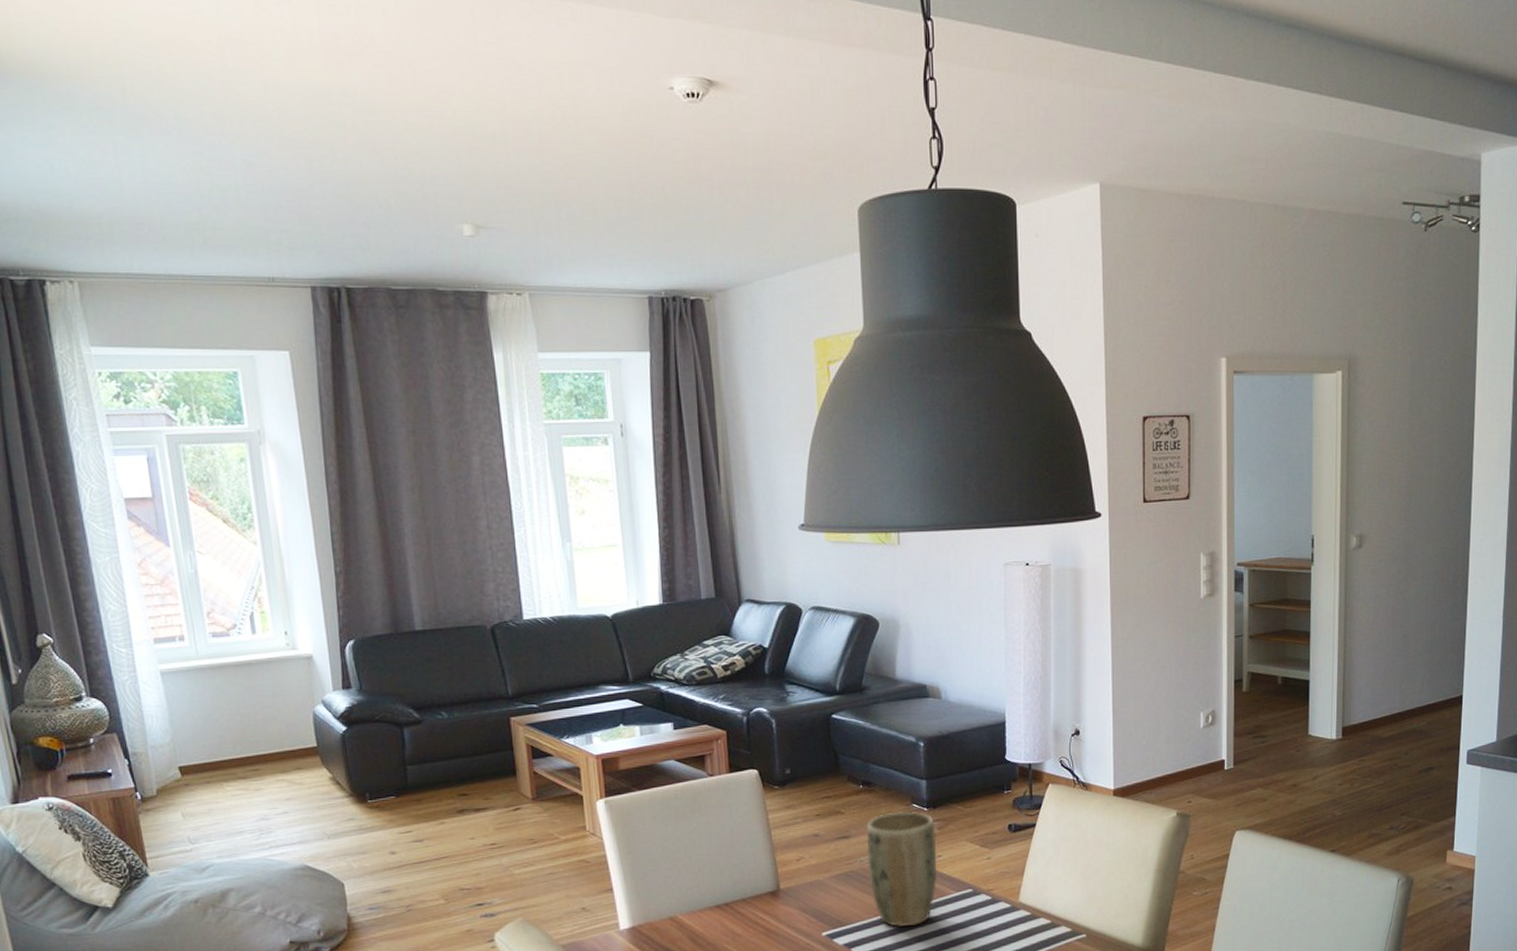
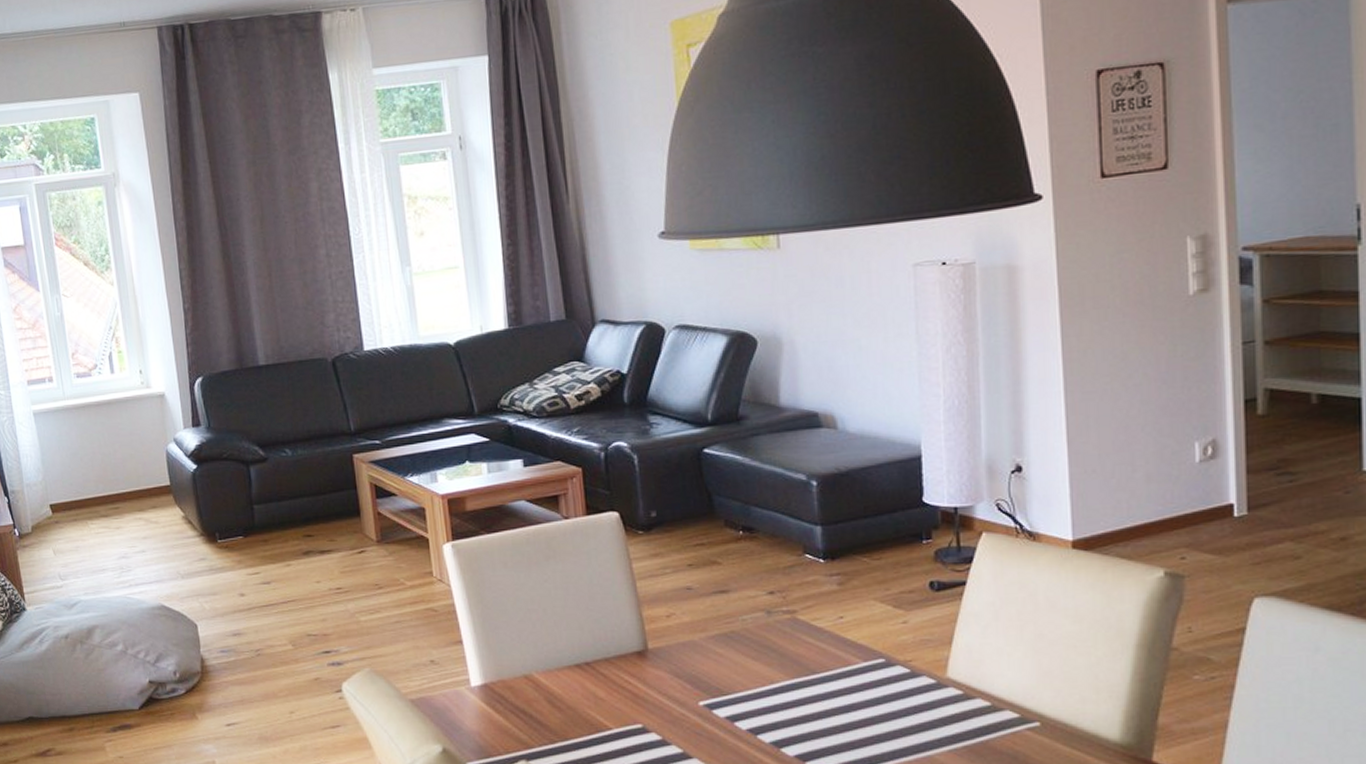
plant pot: present [866,811,938,927] -> none [748,563,839,700]

